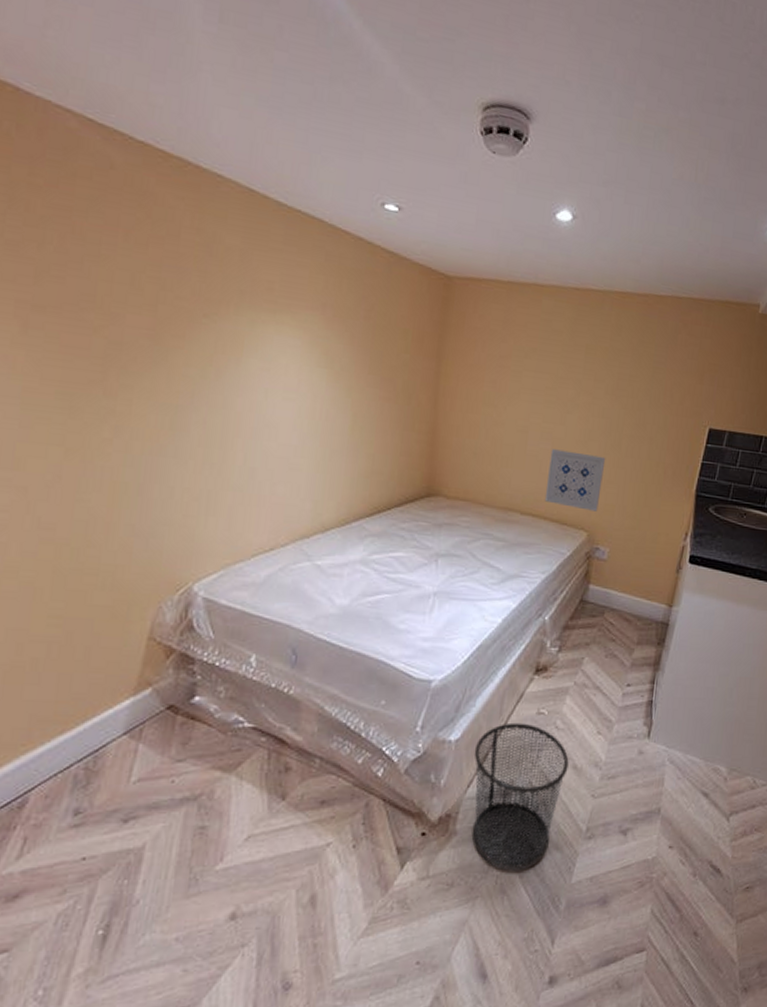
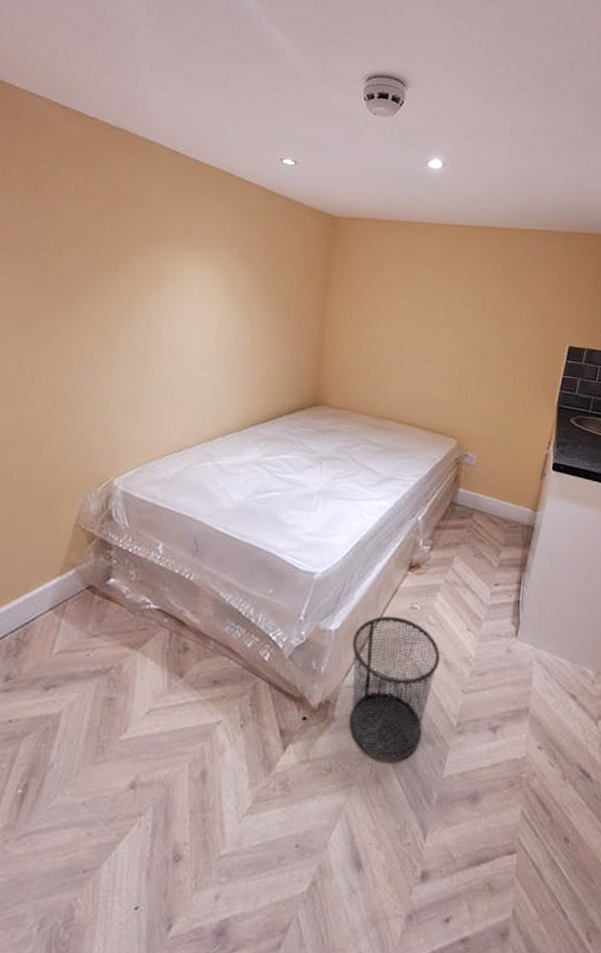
wall art: present [544,449,606,512] -> none [417,364,473,421]

